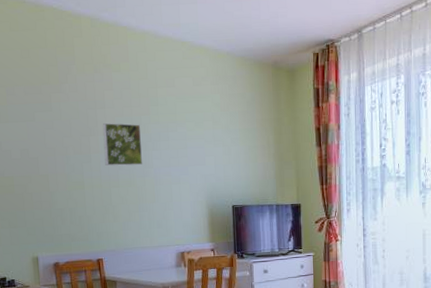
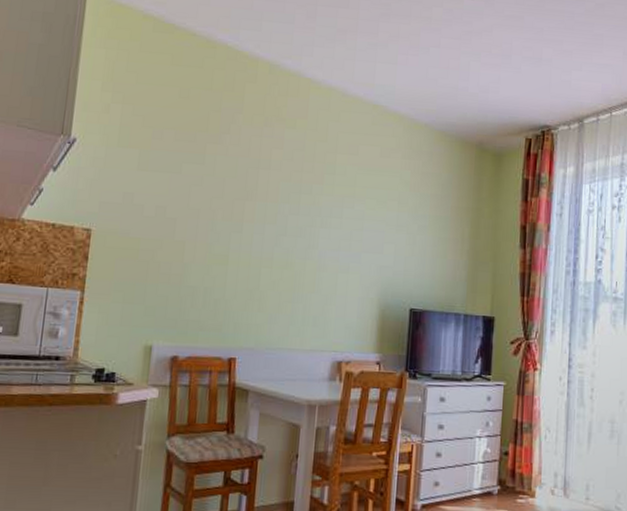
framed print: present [102,123,142,166] -> none [259,187,310,244]

